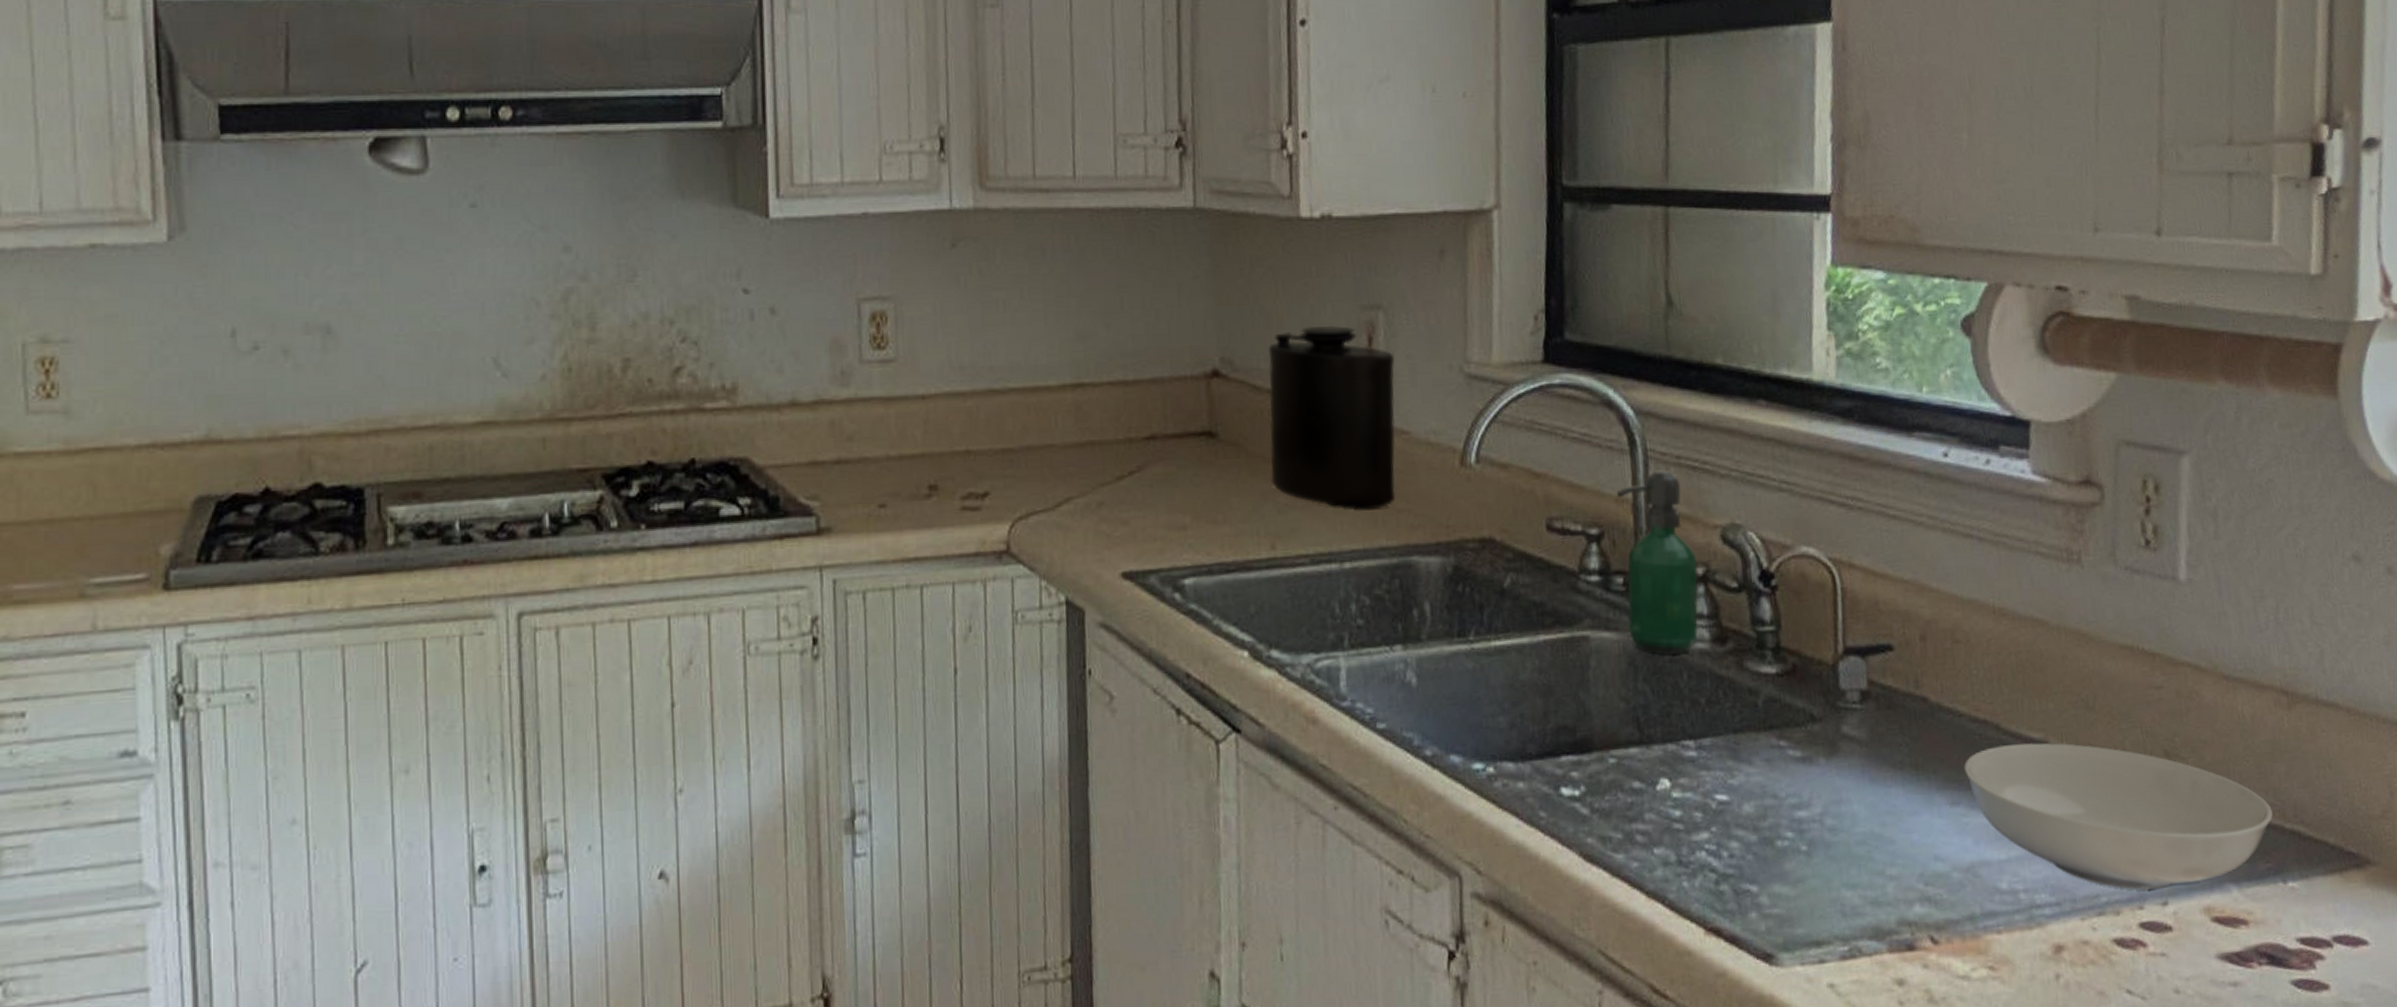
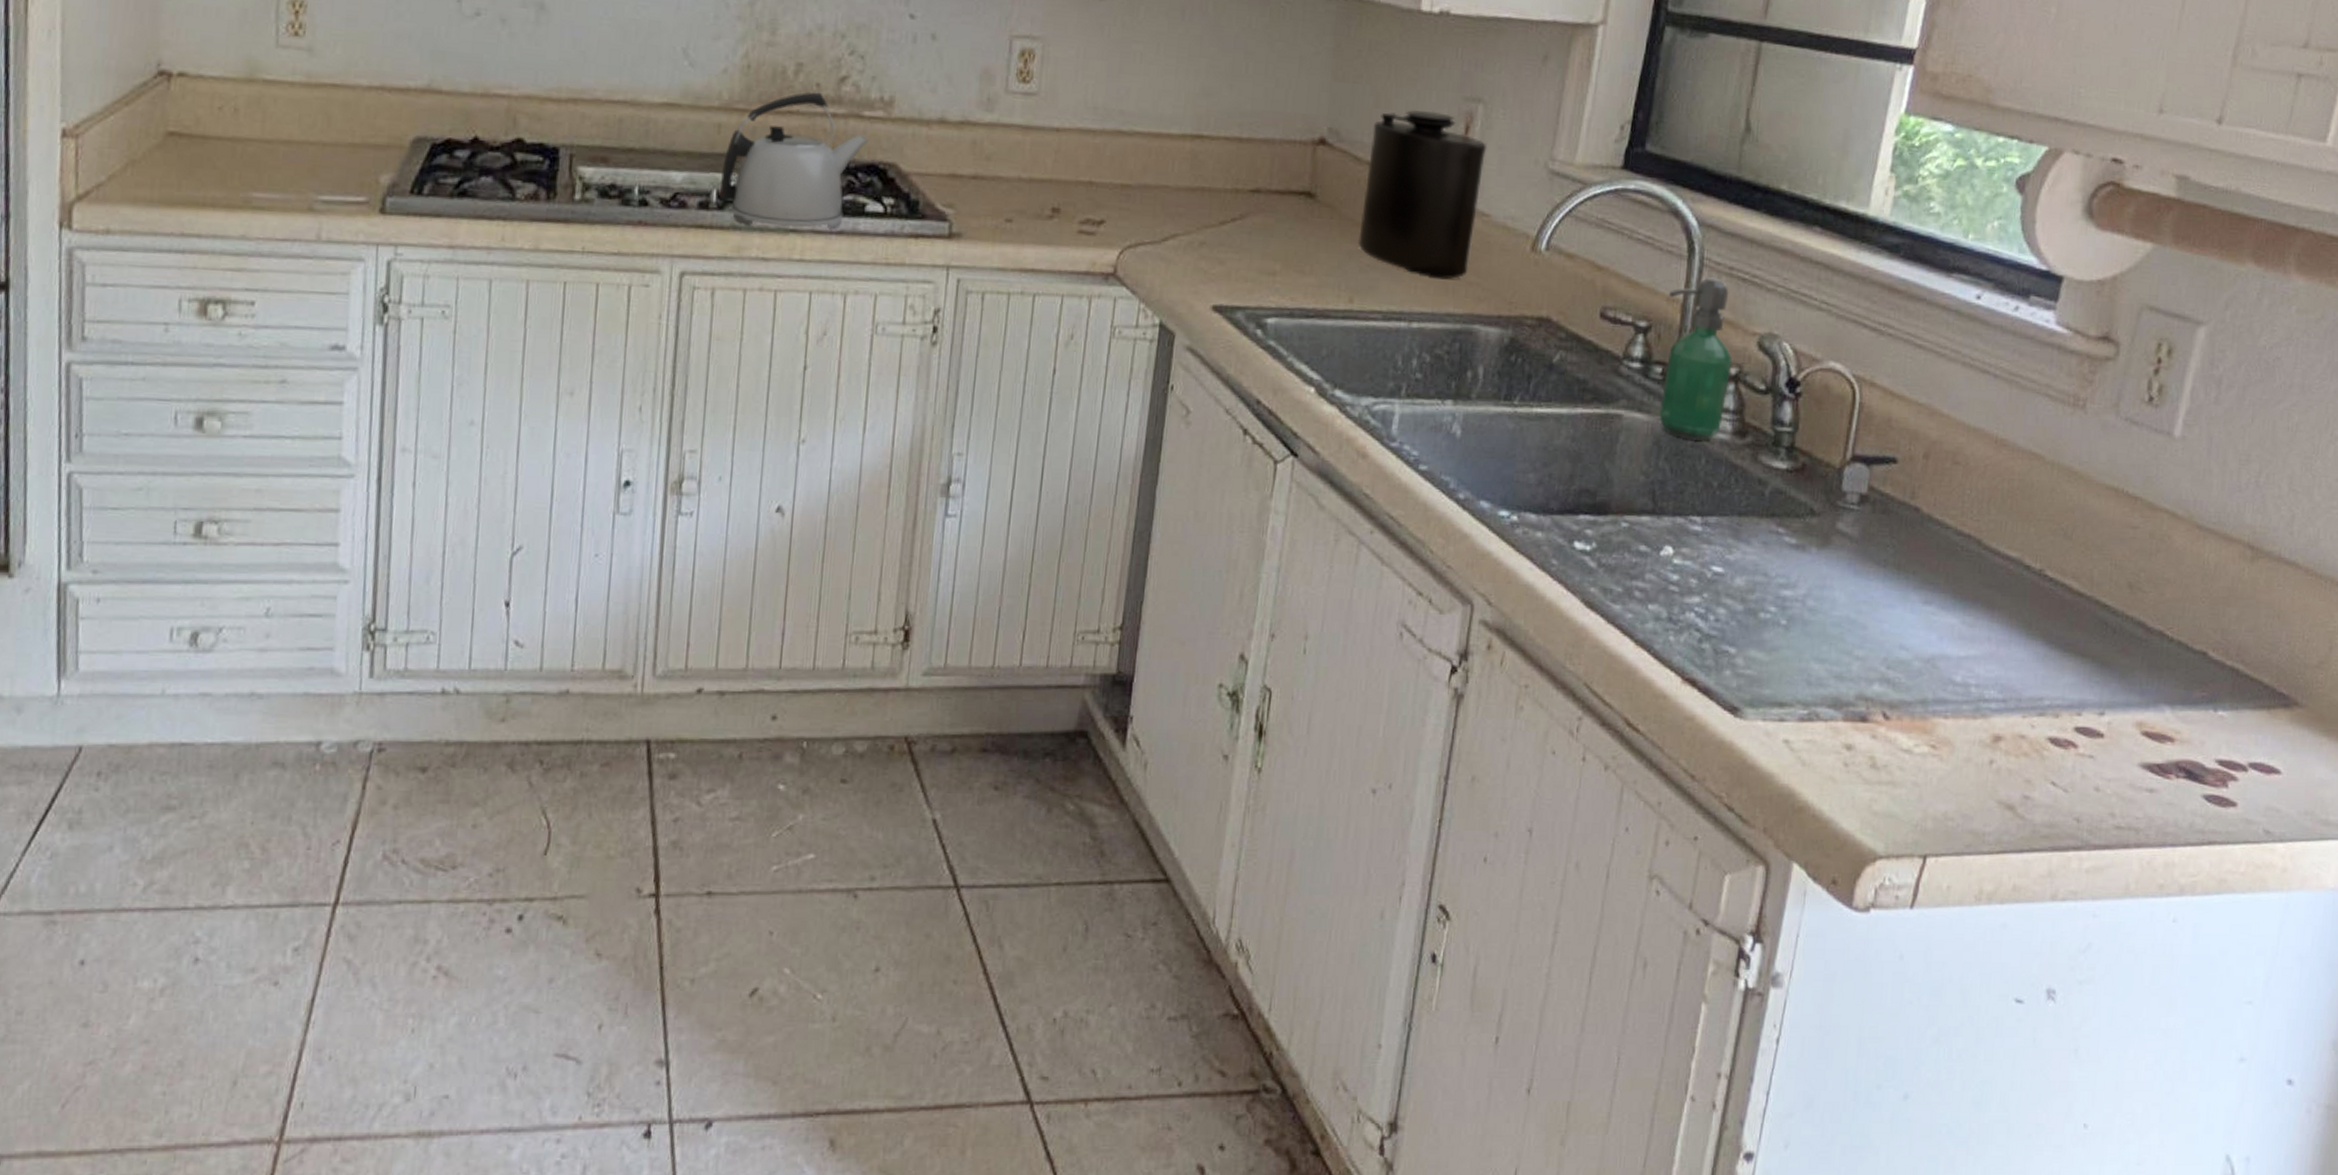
kettle: none [550,388,714,549] -> present [717,92,869,228]
bowl: present [1964,742,2273,890] -> none [1941,558,2217,700]

